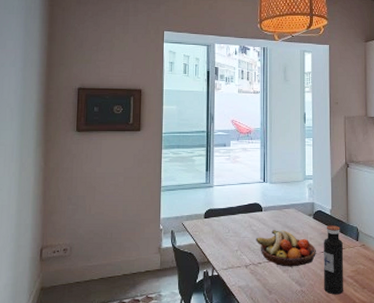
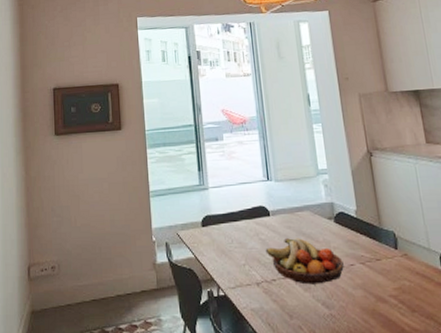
water bottle: present [323,225,343,295] -> none [352,230,386,320]

